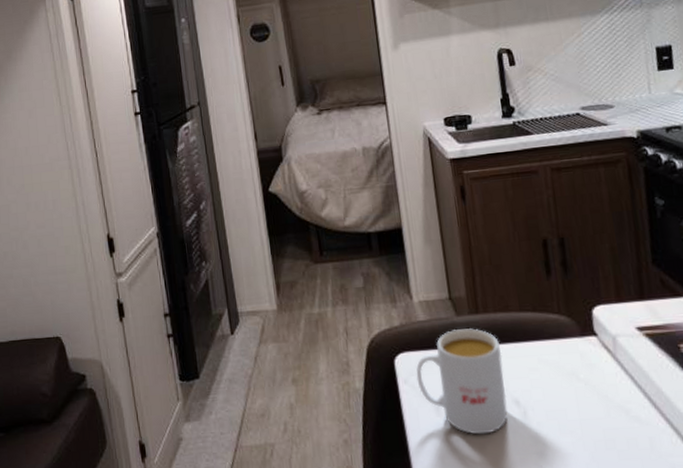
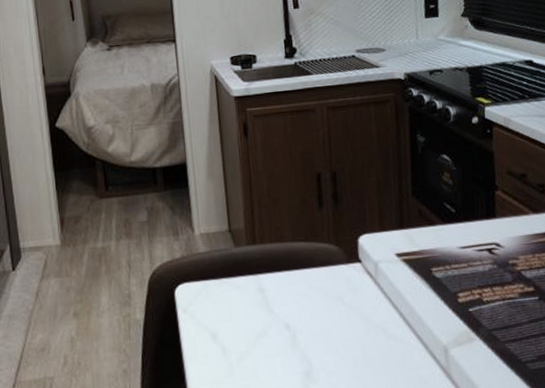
mug: present [416,328,508,435] -> none [195,258,279,359]

